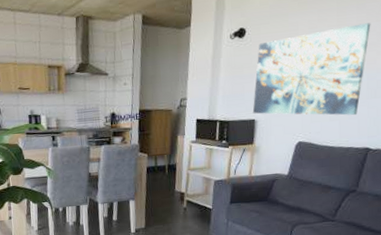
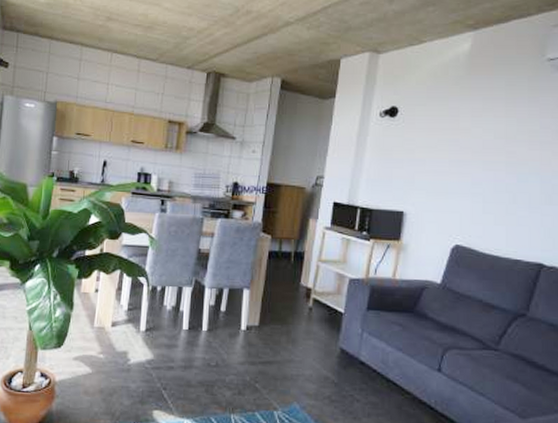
wall art: present [252,23,371,116] -> none [401,118,545,223]

